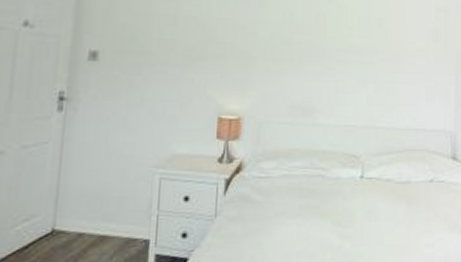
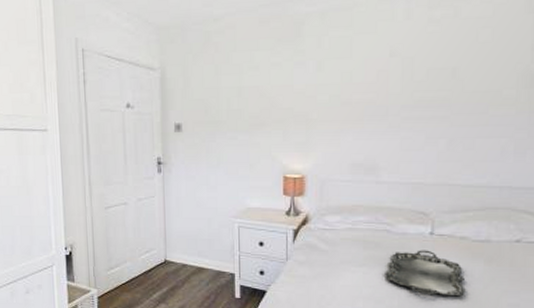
serving tray: none [318,194,391,243] -> present [385,250,466,297]

